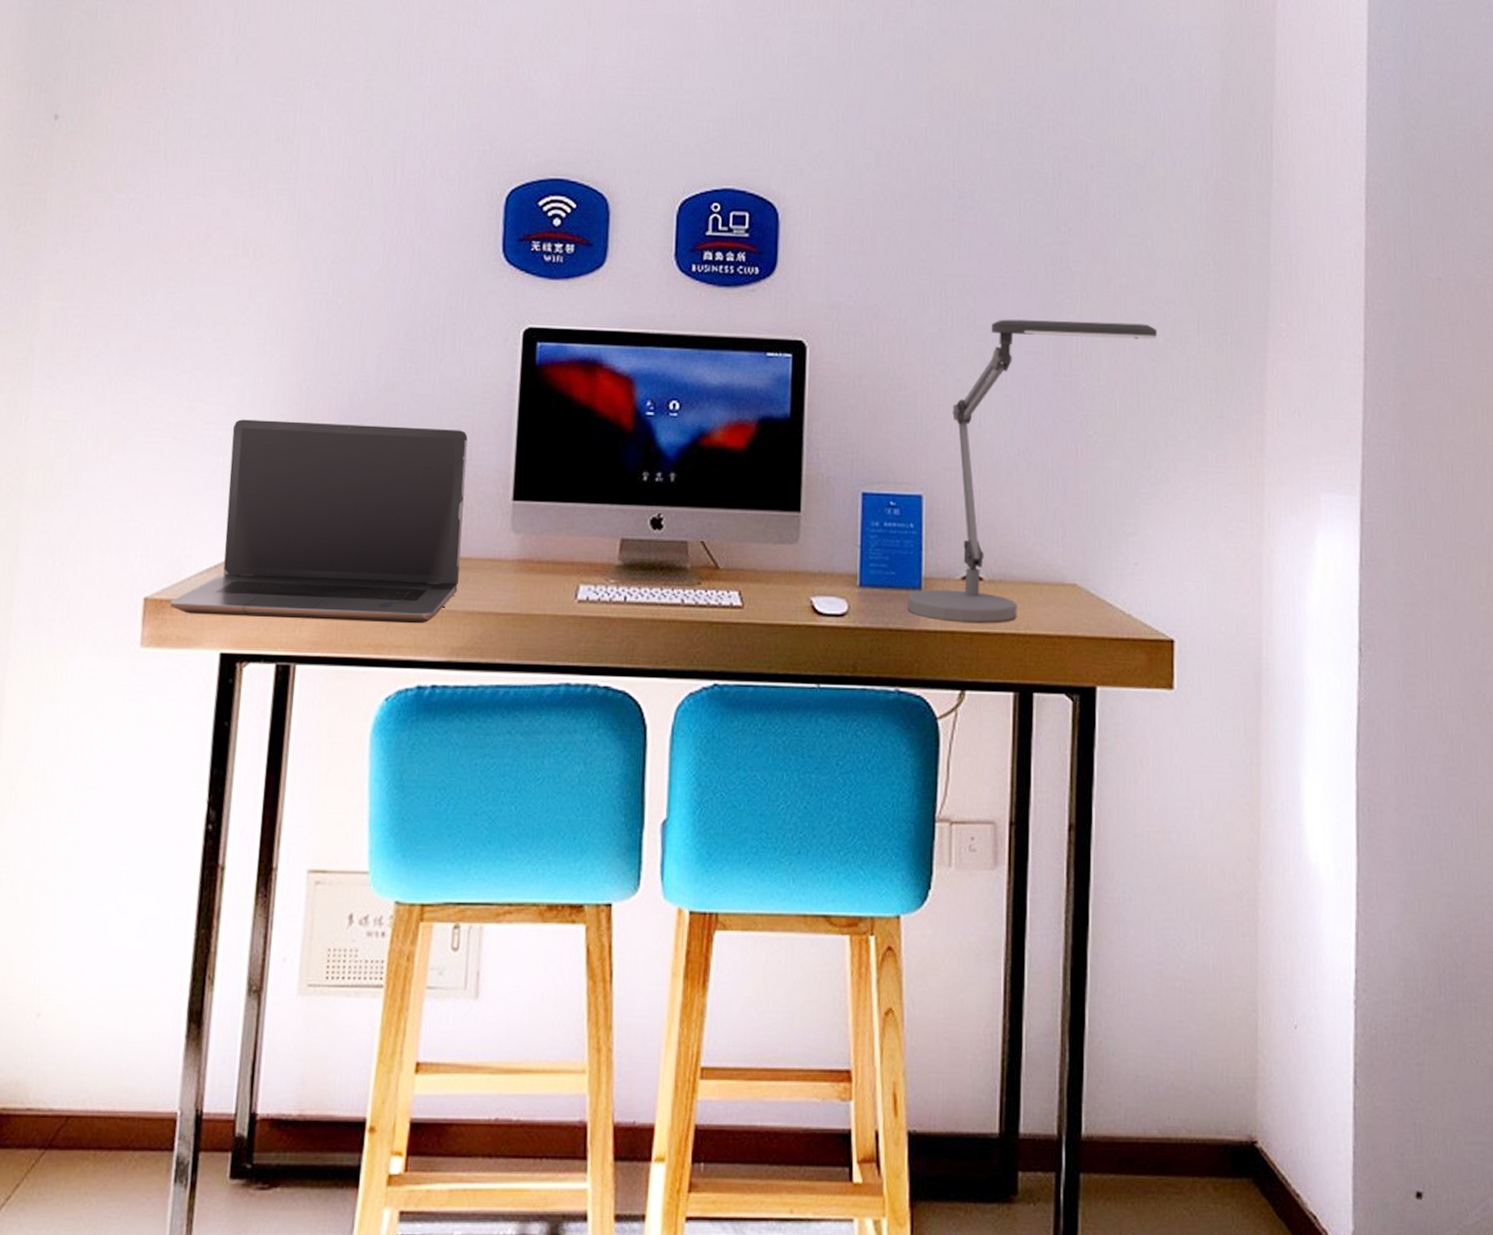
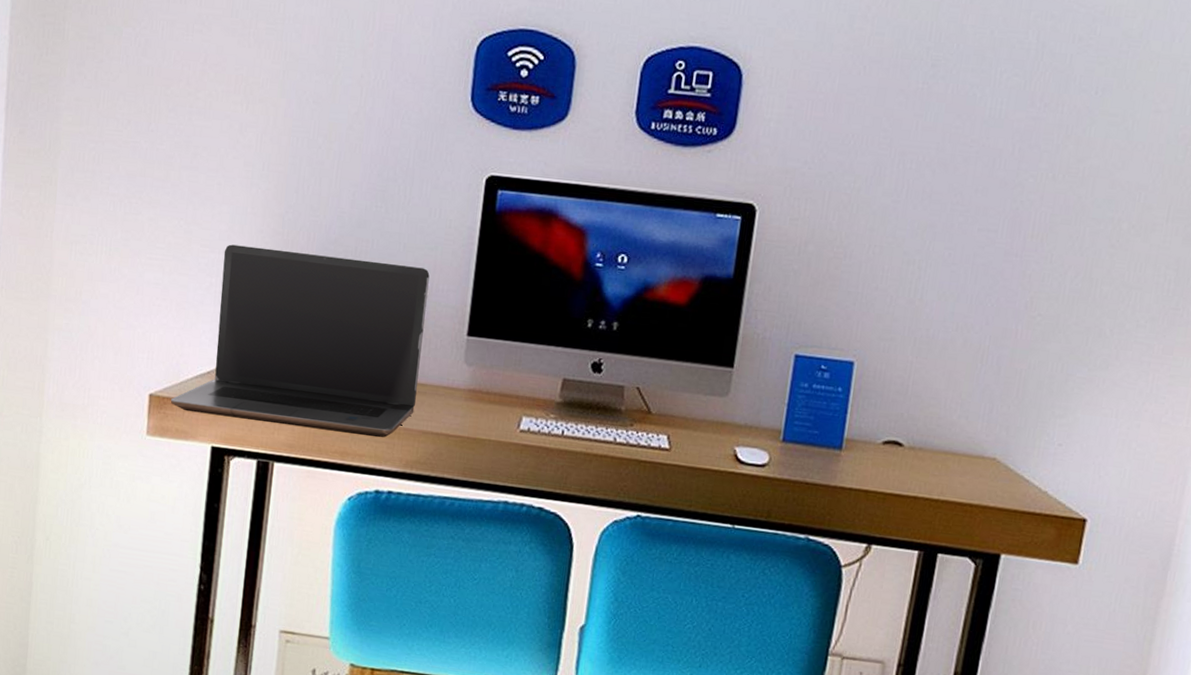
desk lamp: present [908,319,1158,624] -> none [826,194,1123,488]

